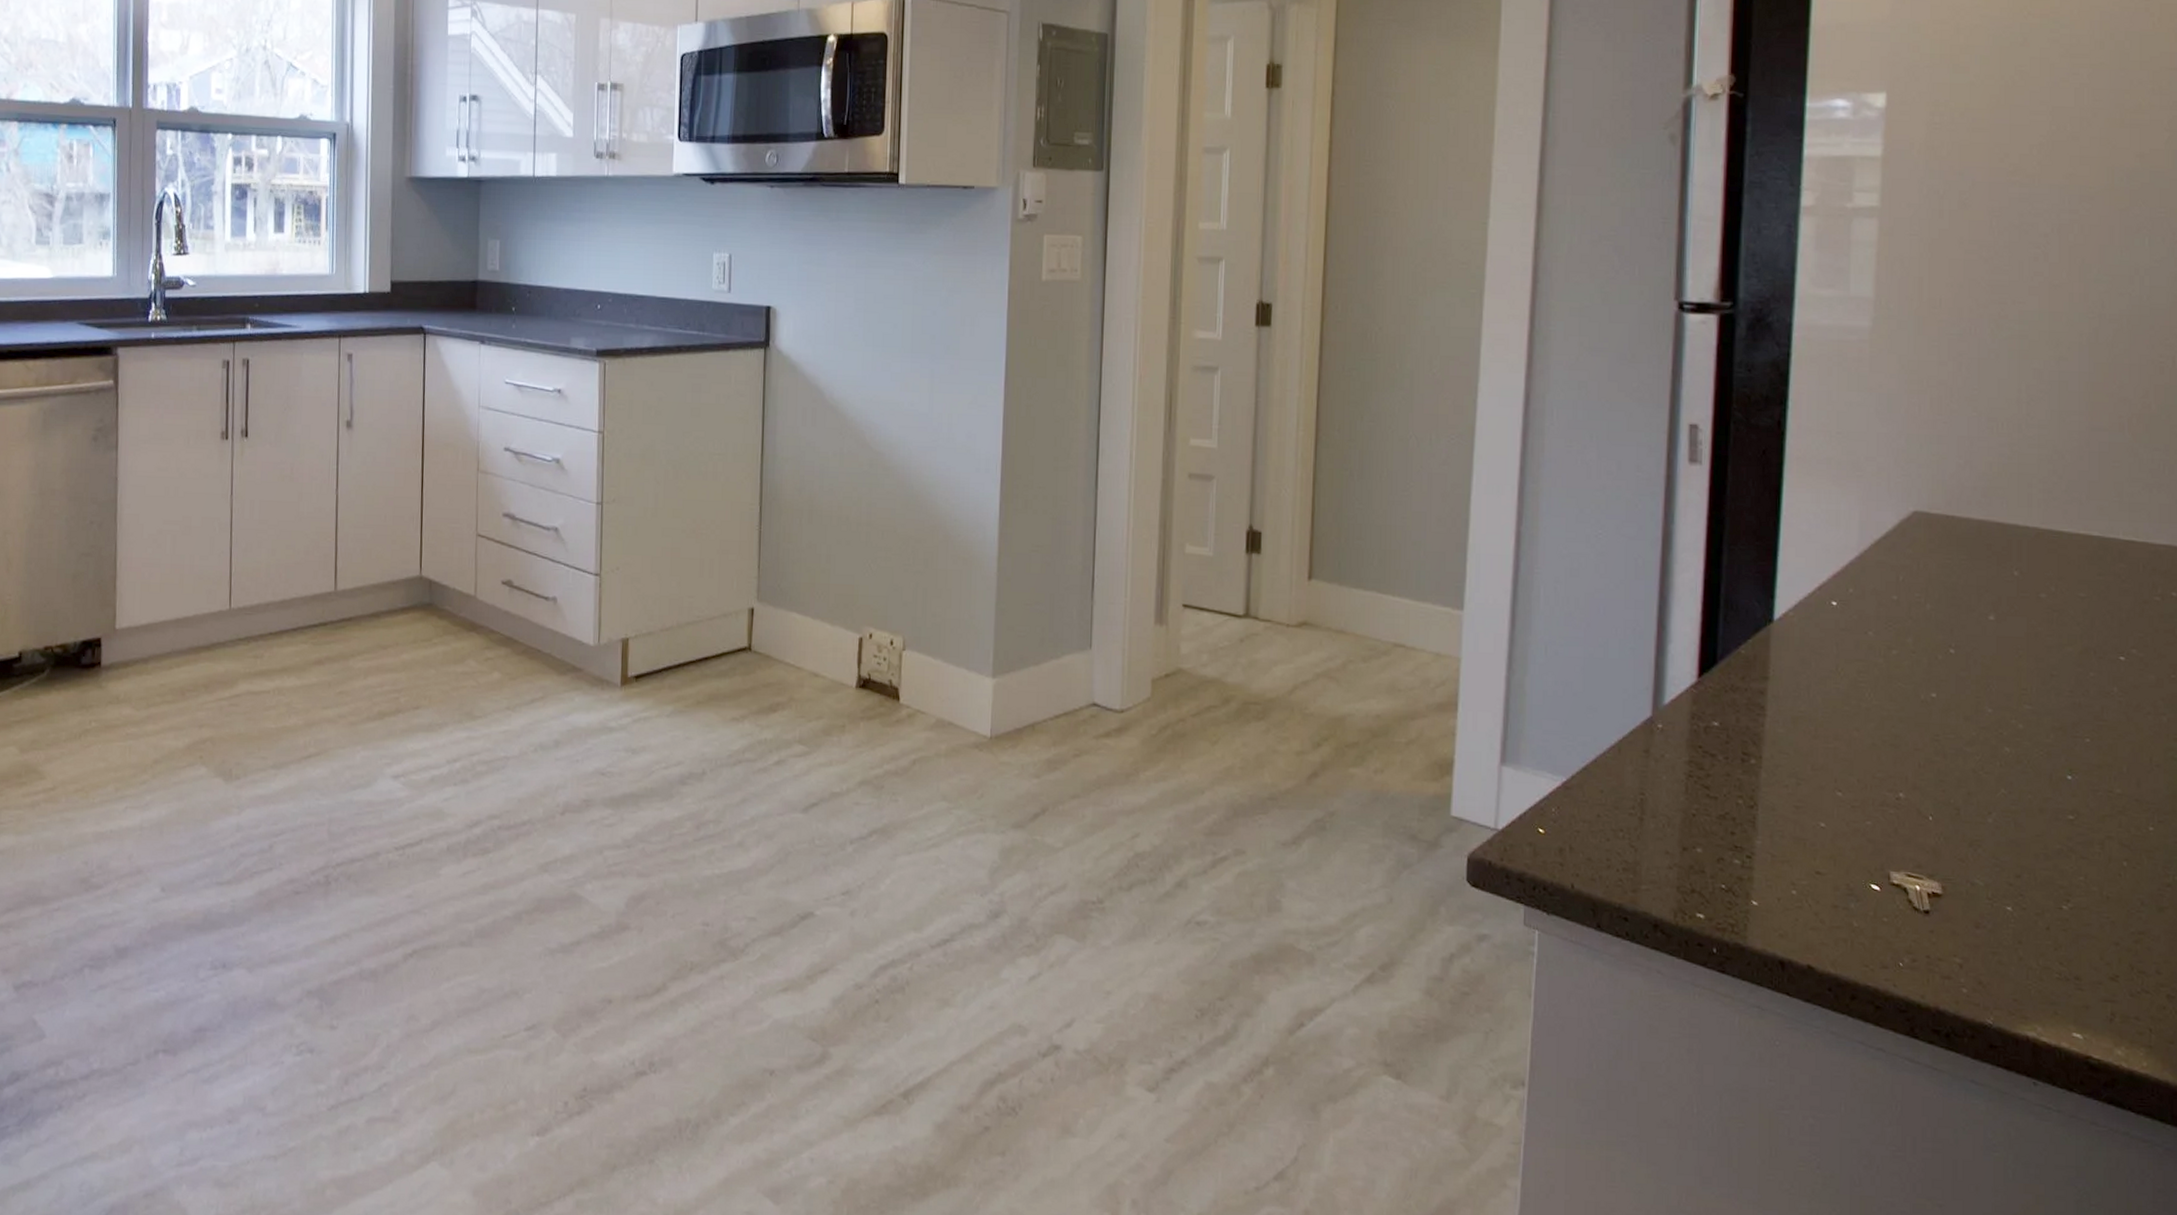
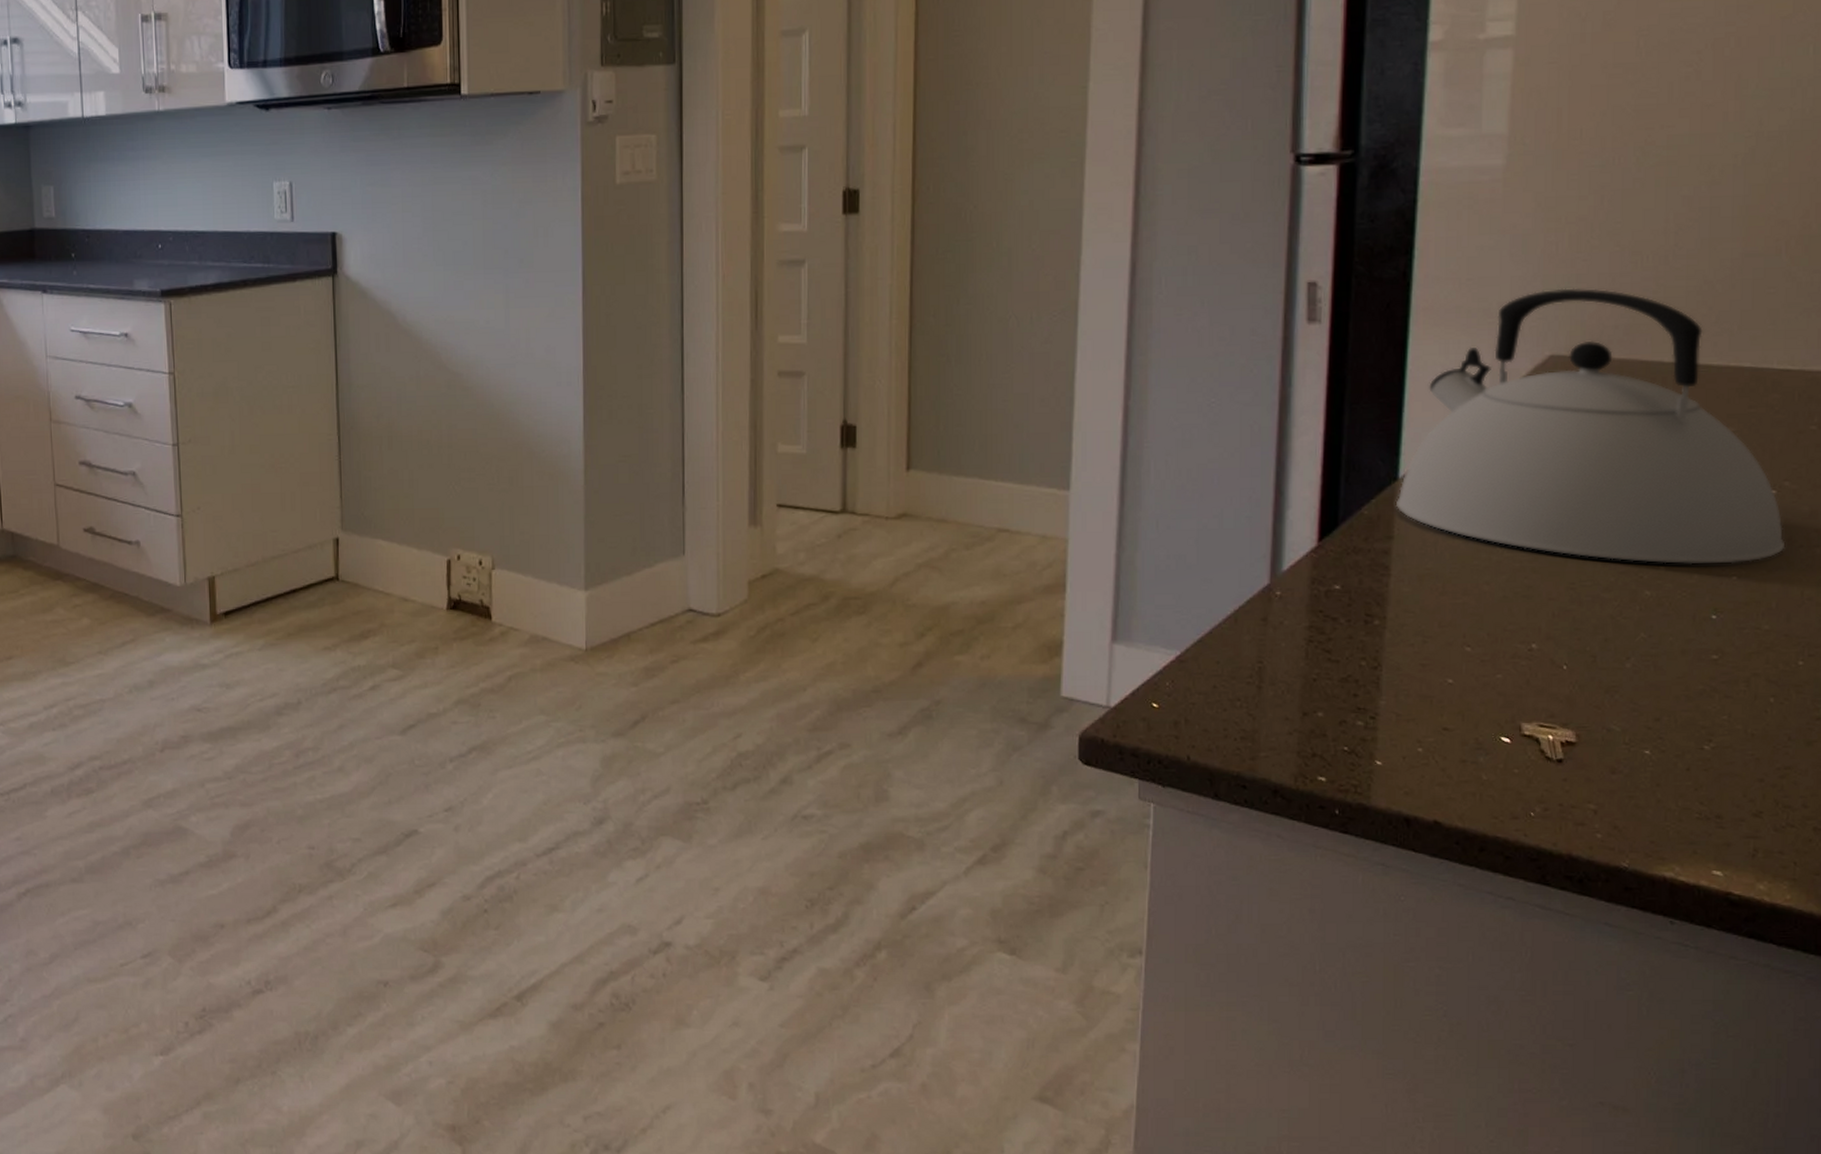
kettle: none [1770,448,2134,726] -> present [1395,288,1786,565]

